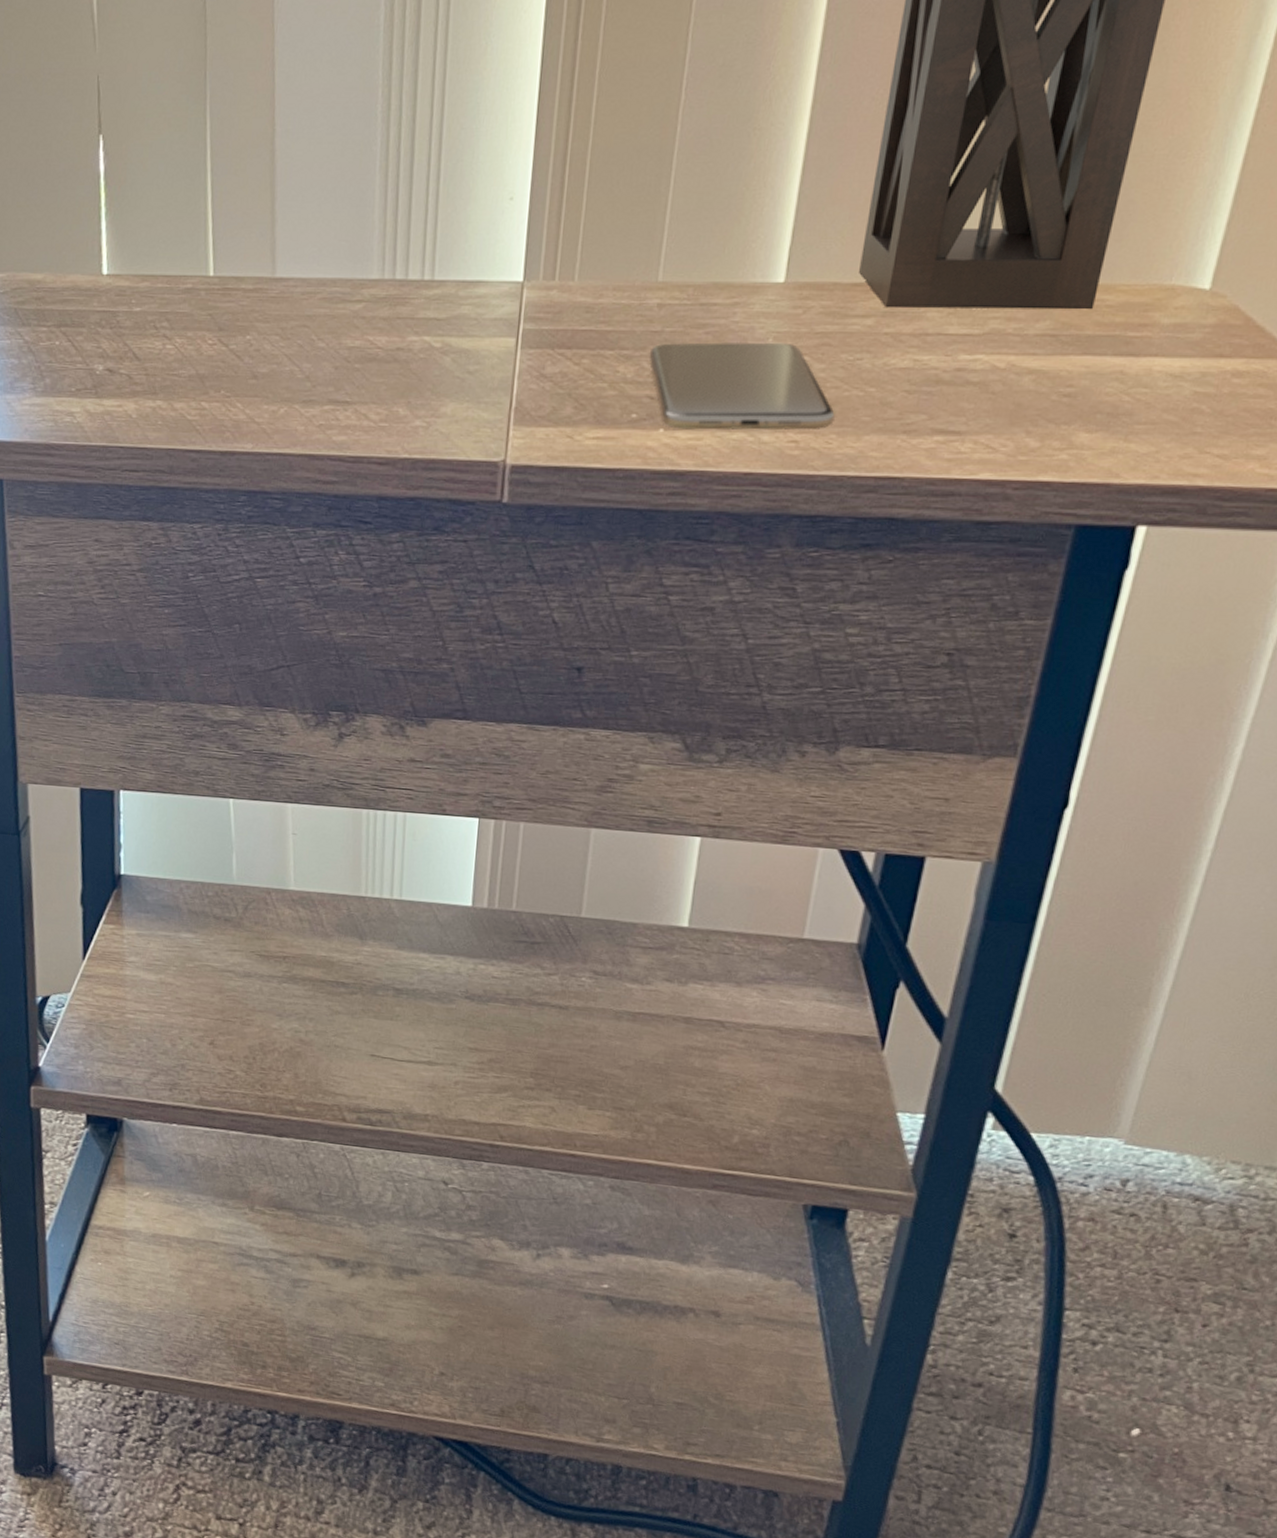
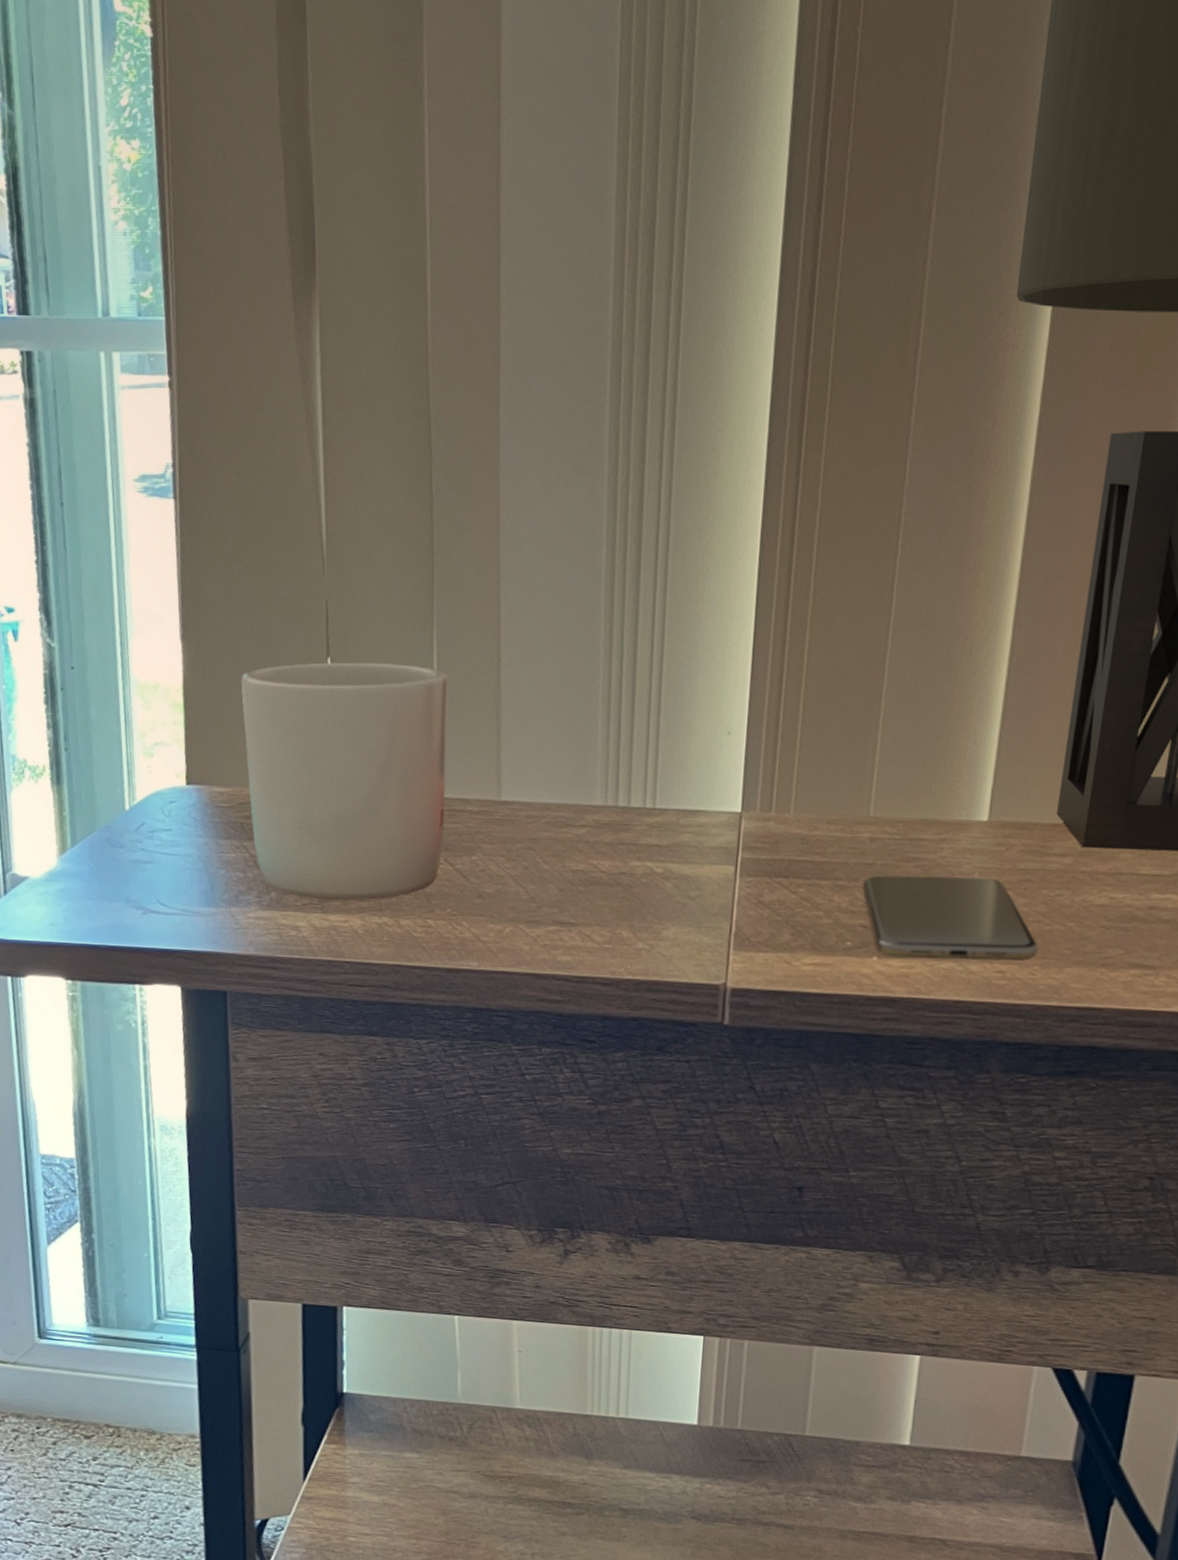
mug: none [13,139,223,385] -> present [241,662,449,901]

